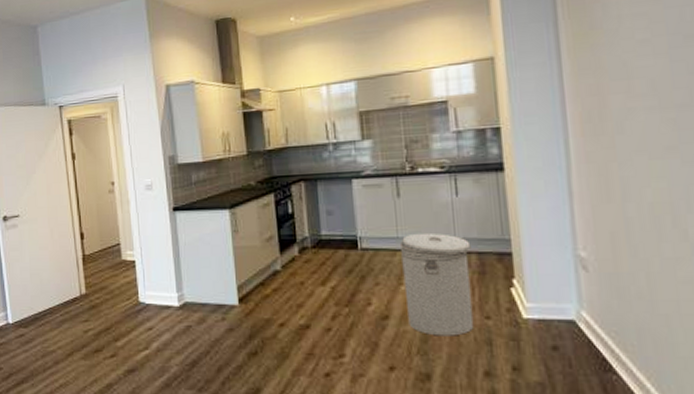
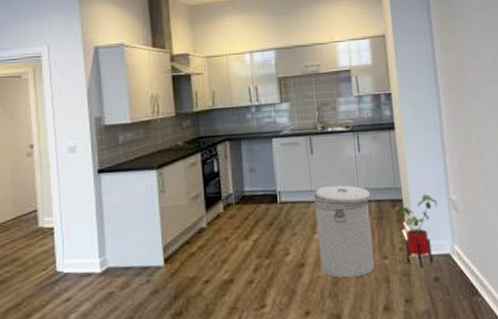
house plant: none [501,248,559,333] -> present [394,194,437,268]

